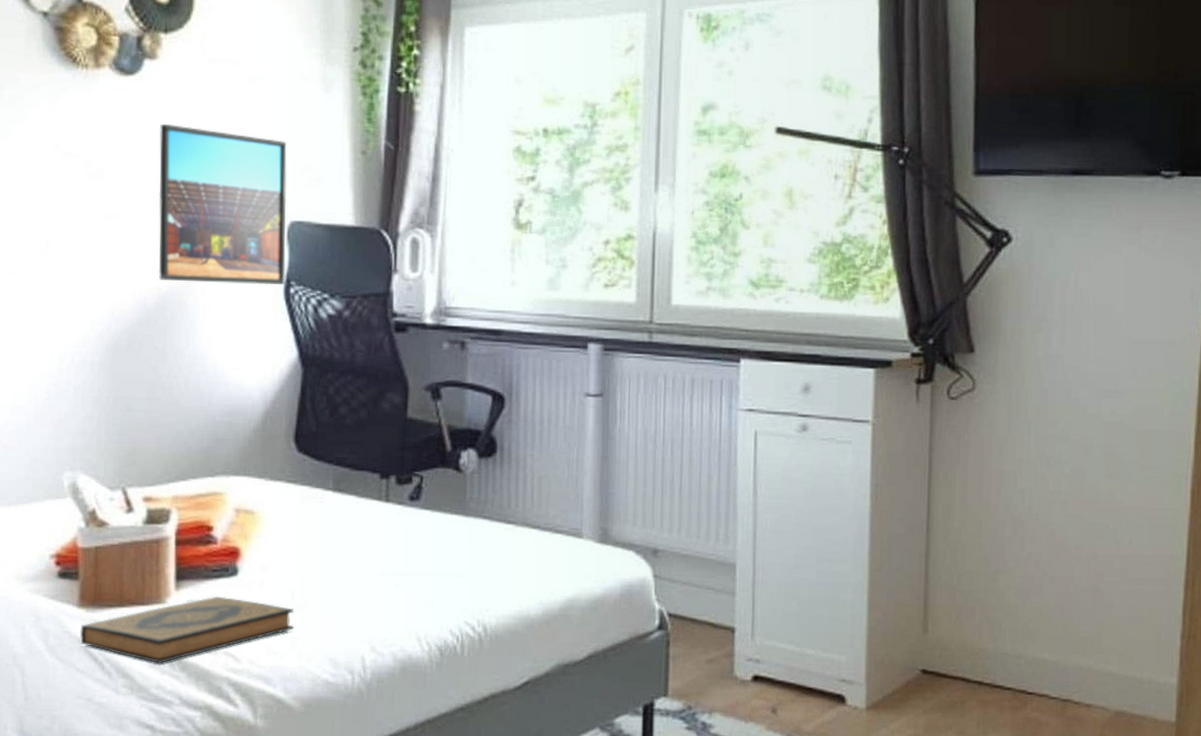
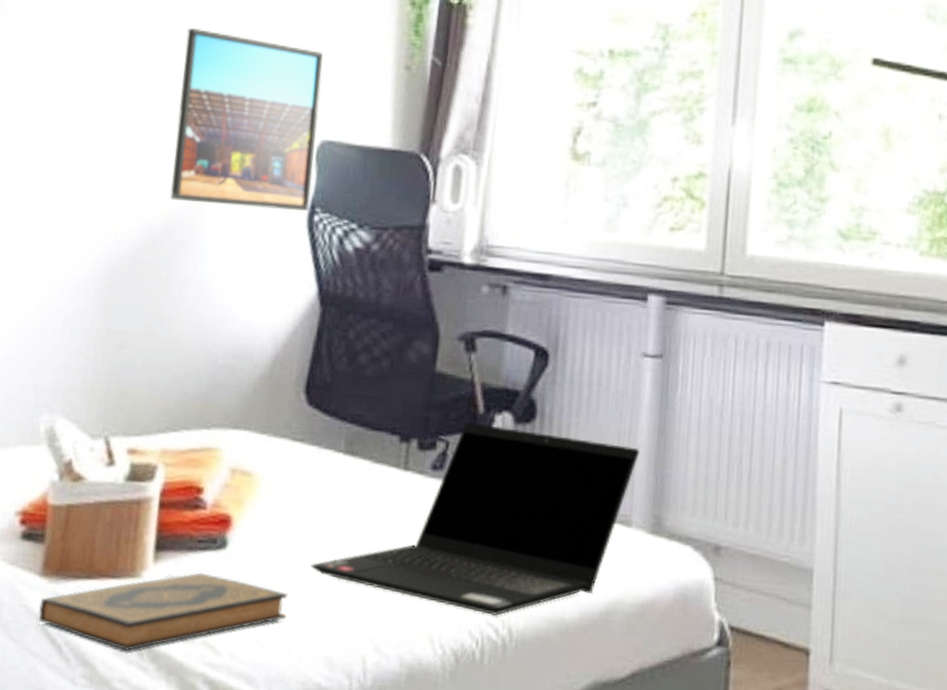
laptop computer: none [311,459,587,616] -> present [311,422,640,616]

